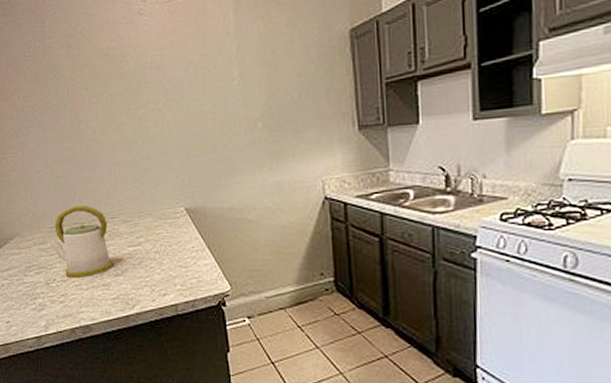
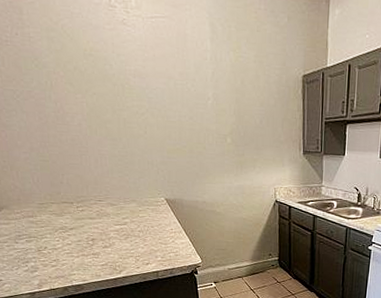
kettle: present [50,205,114,277] -> none [40,187,102,247]

